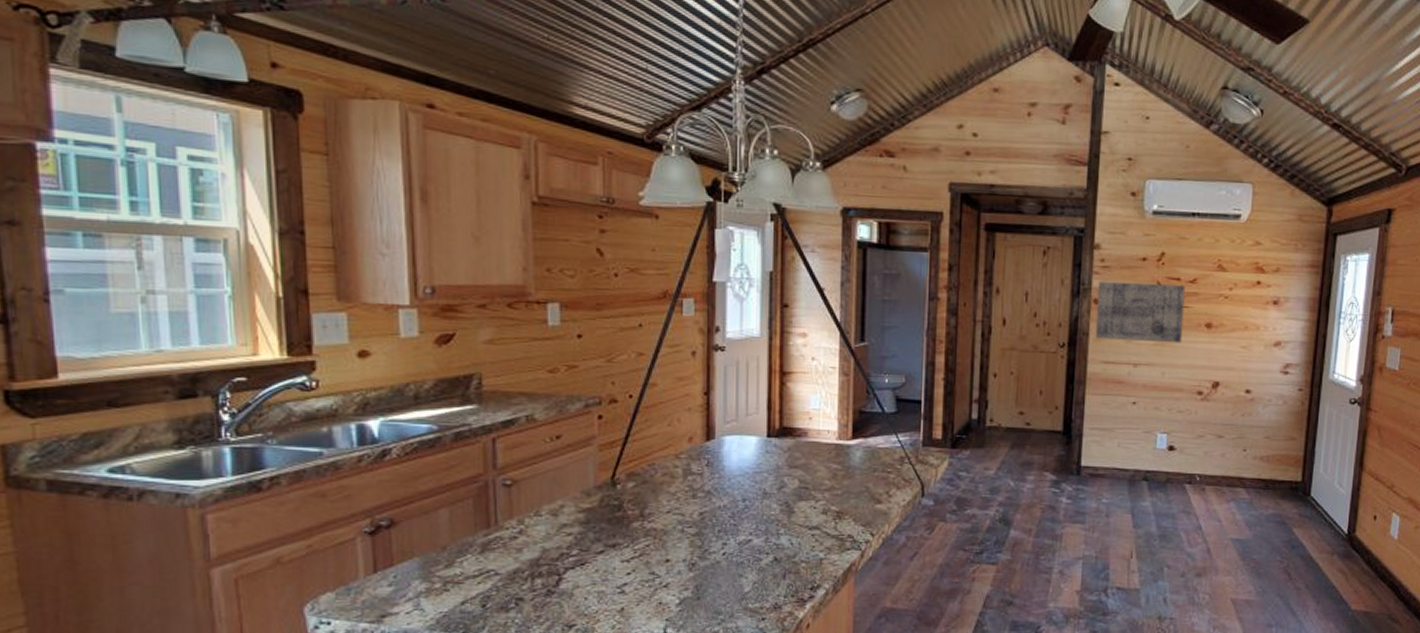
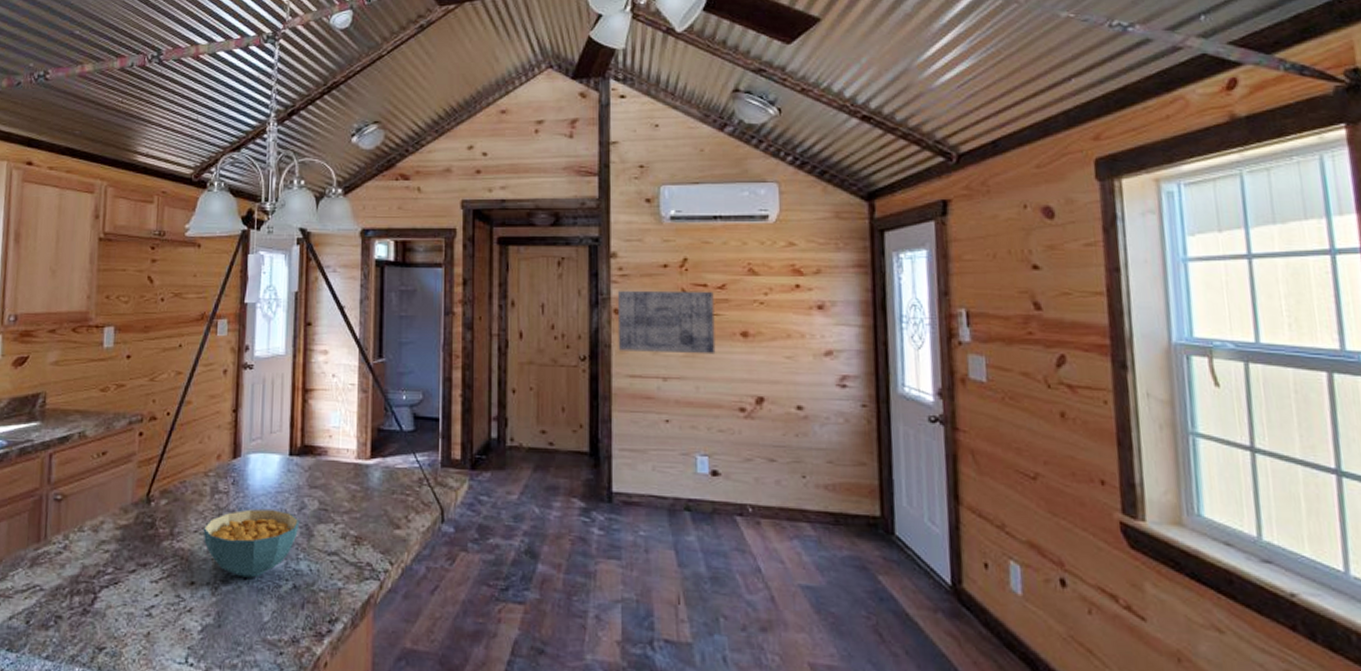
cereal bowl: none [676,489,780,553] -> present [203,509,300,578]

